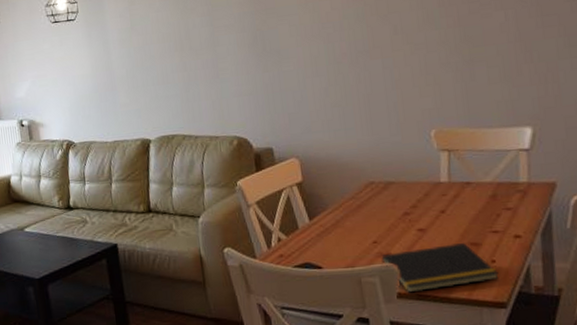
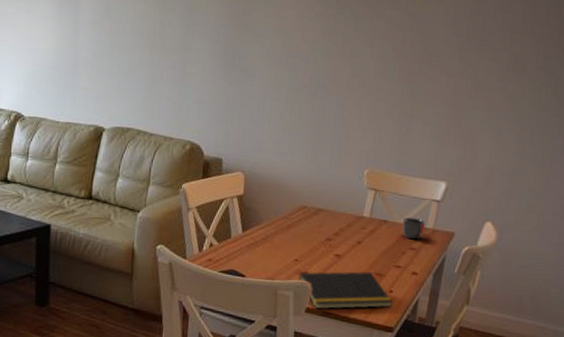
mug: none [488,173,518,199] -> present [402,217,426,240]

